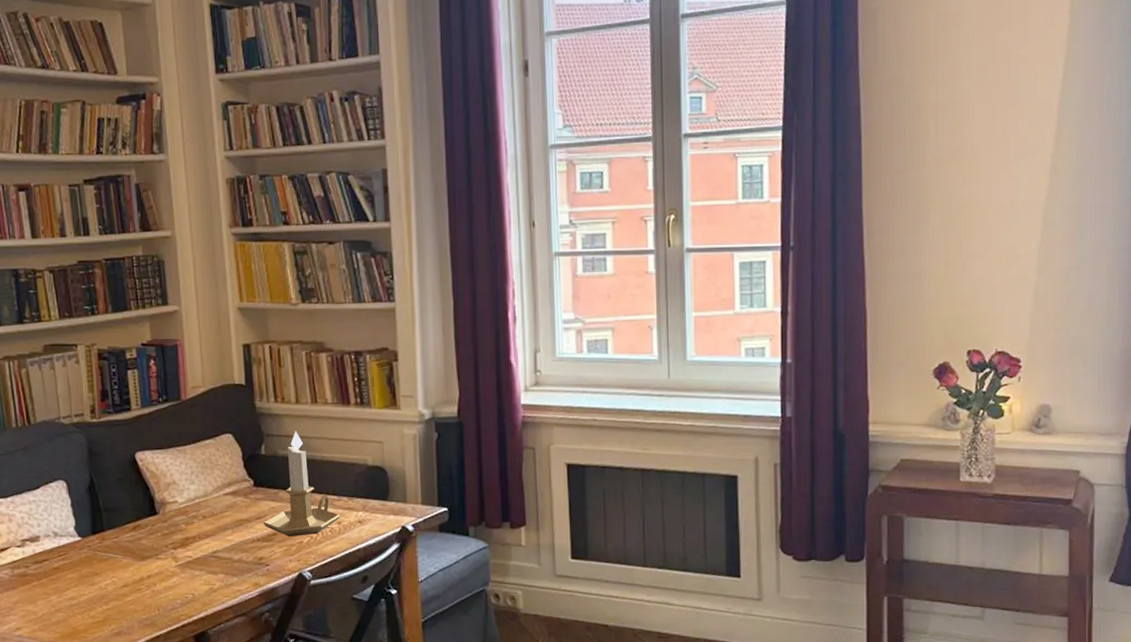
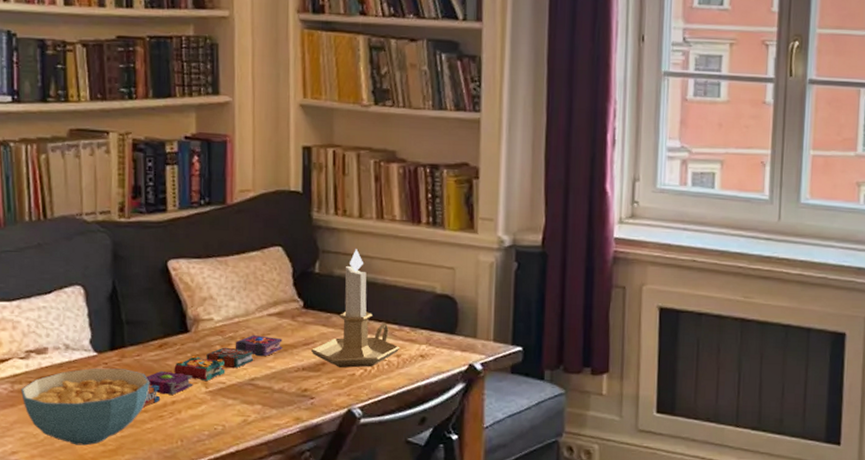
cereal bowl: none [19,550,128,619] -> present [20,368,150,446]
magic books: none [123,513,239,583] -> present [142,335,283,408]

